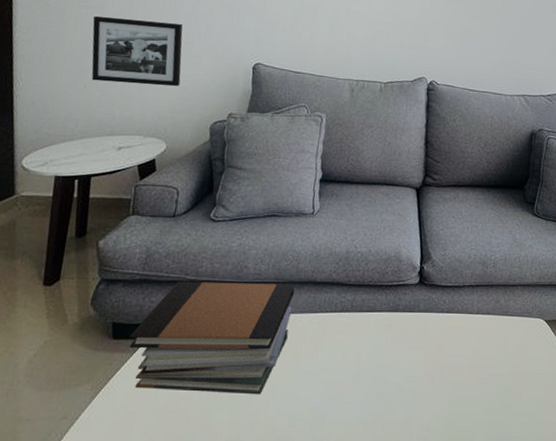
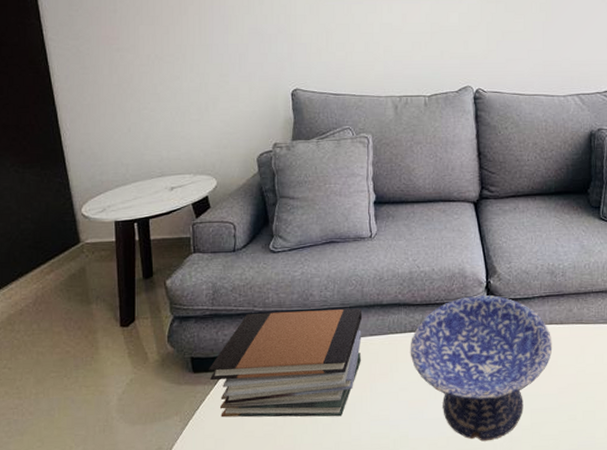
picture frame: present [91,15,183,87] -> none [126,56,221,123]
decorative bowl: none [337,280,478,429] -> present [410,295,553,442]

